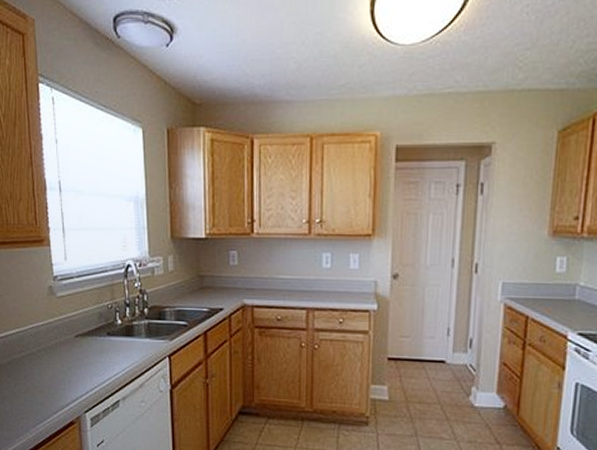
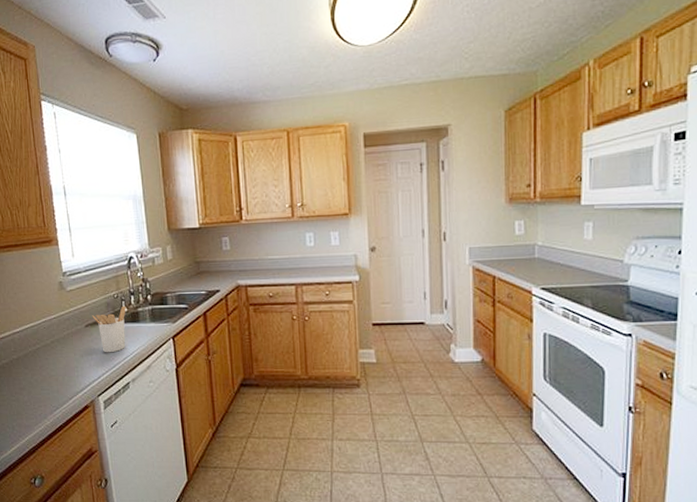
utensil holder: none [83,317,120,368] -> present [92,306,126,353]

